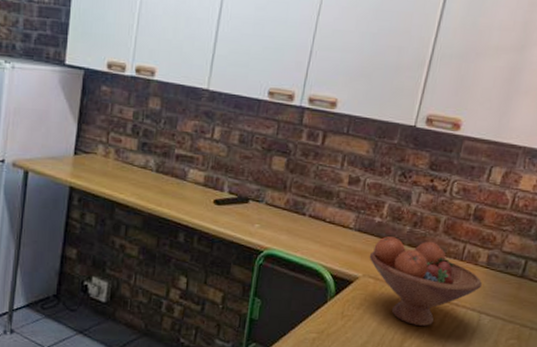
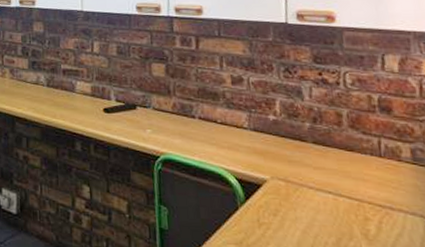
fruit bowl: present [369,236,482,327] -> none [272,135,415,236]

